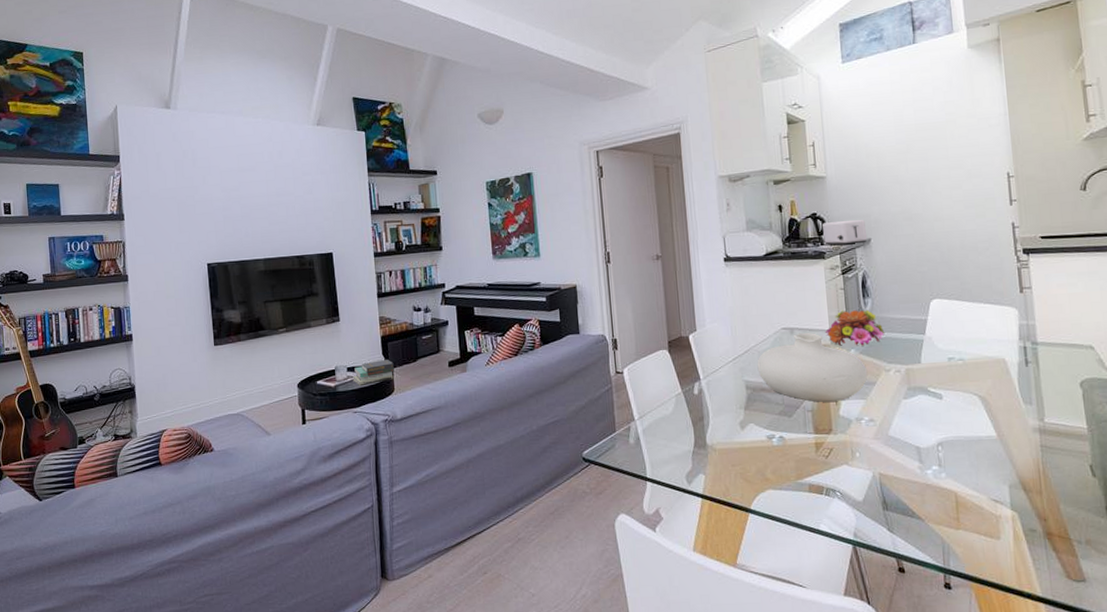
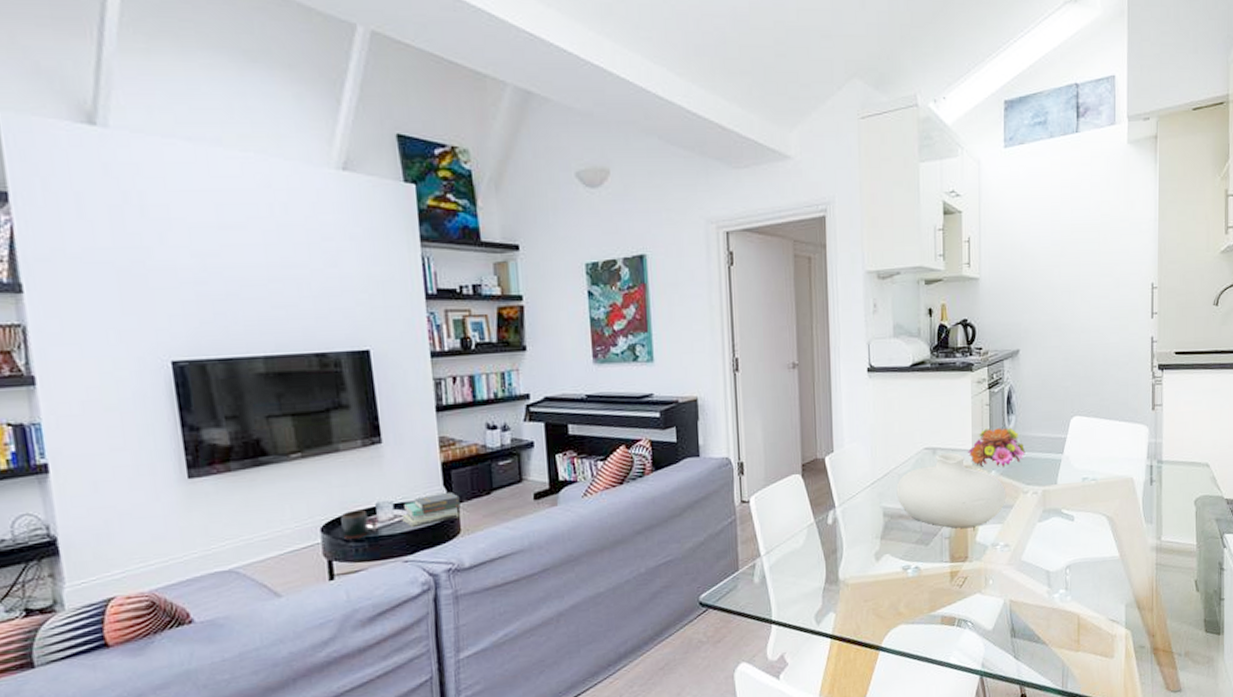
mug: none [311,371,335,393] -> present [341,509,376,539]
toaster: present [821,219,868,246] -> none [971,327,1016,357]

